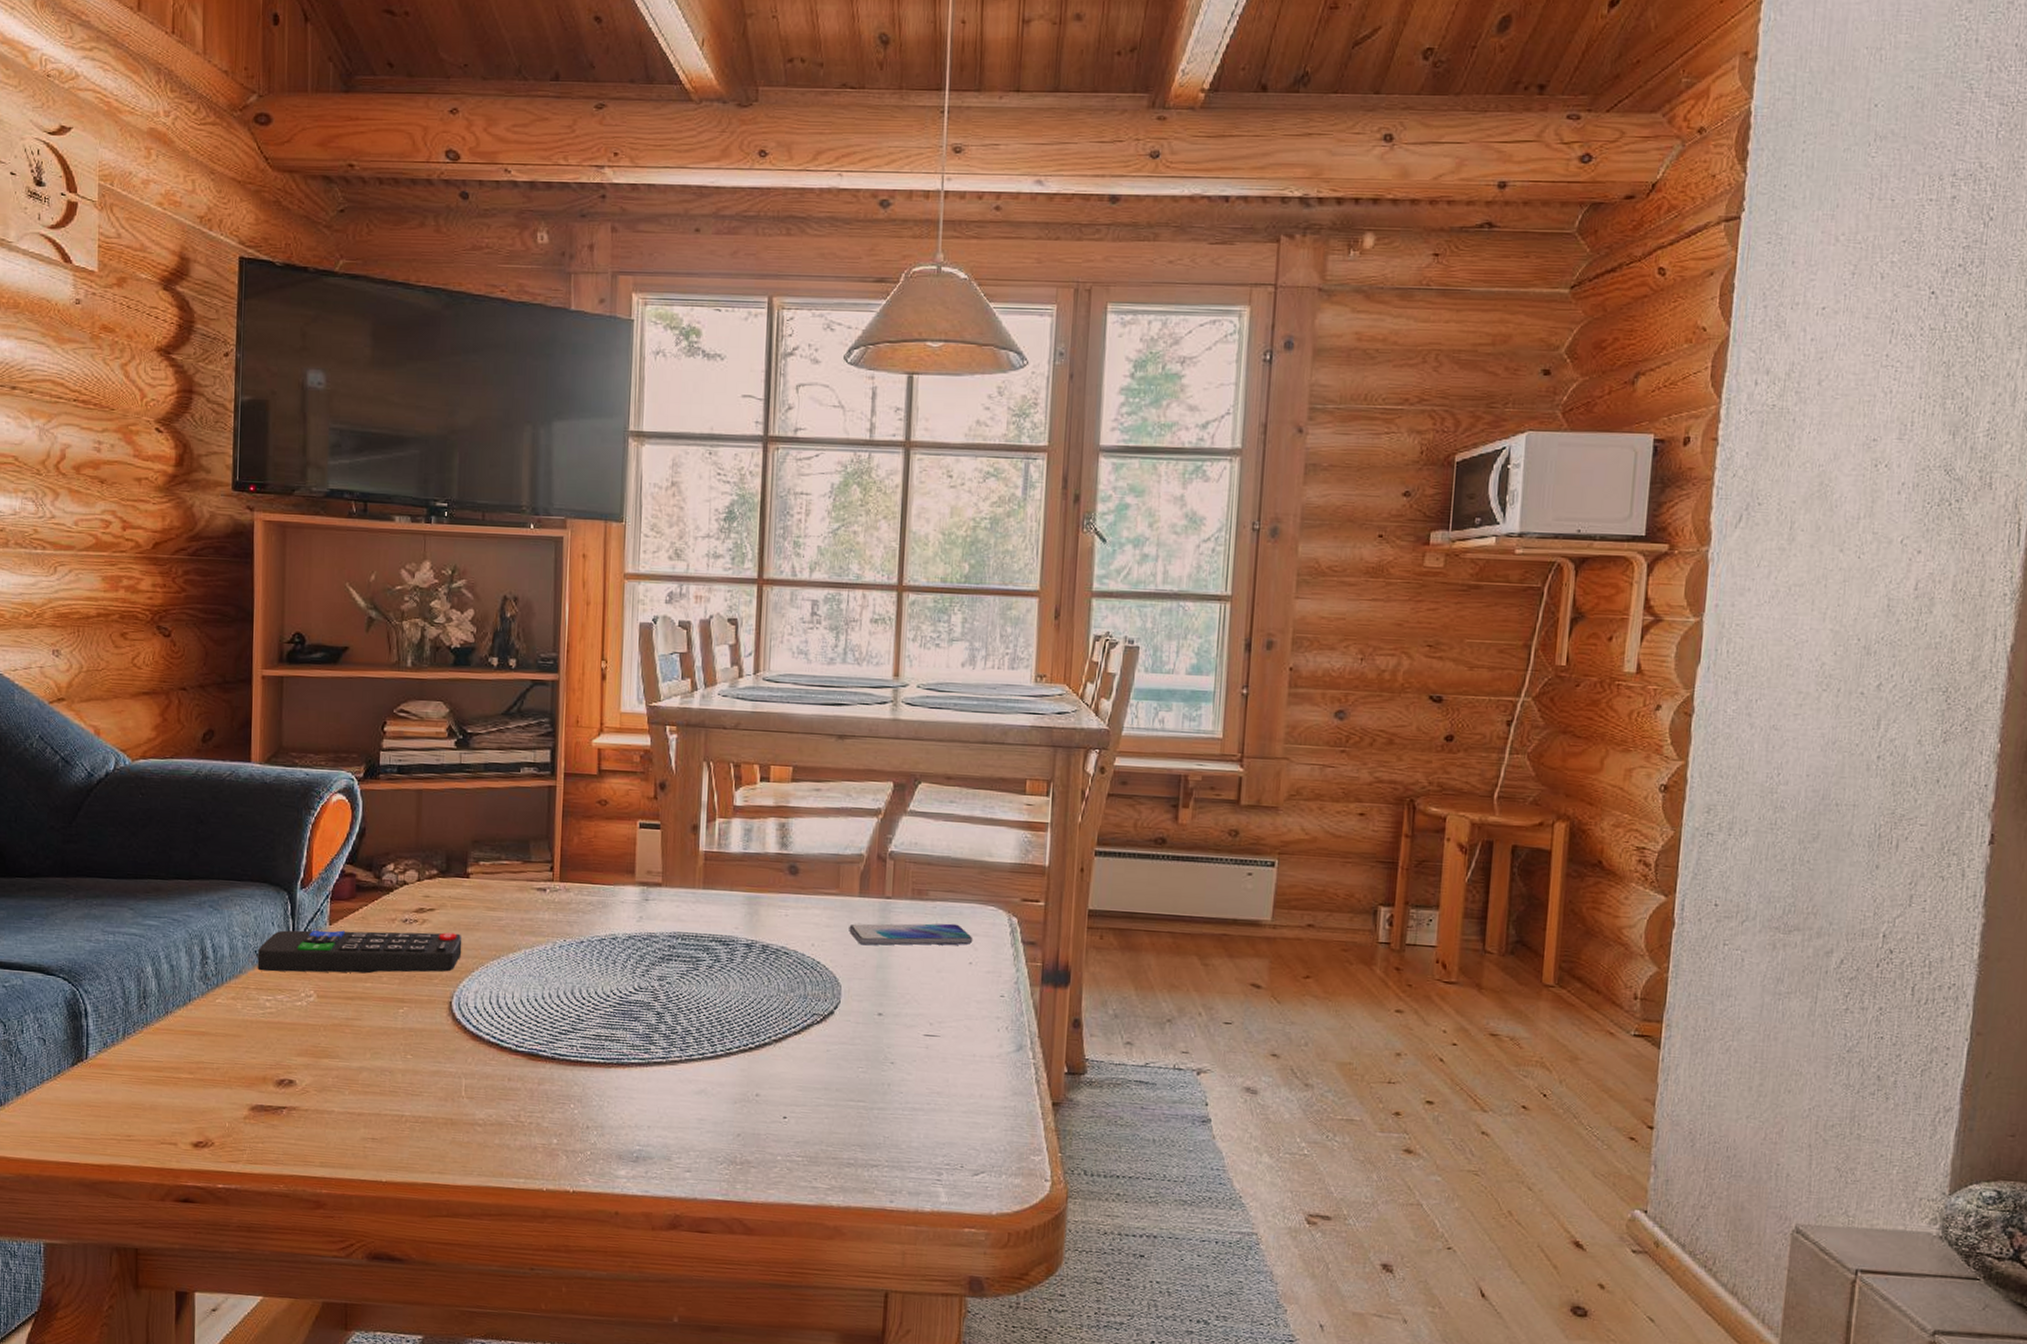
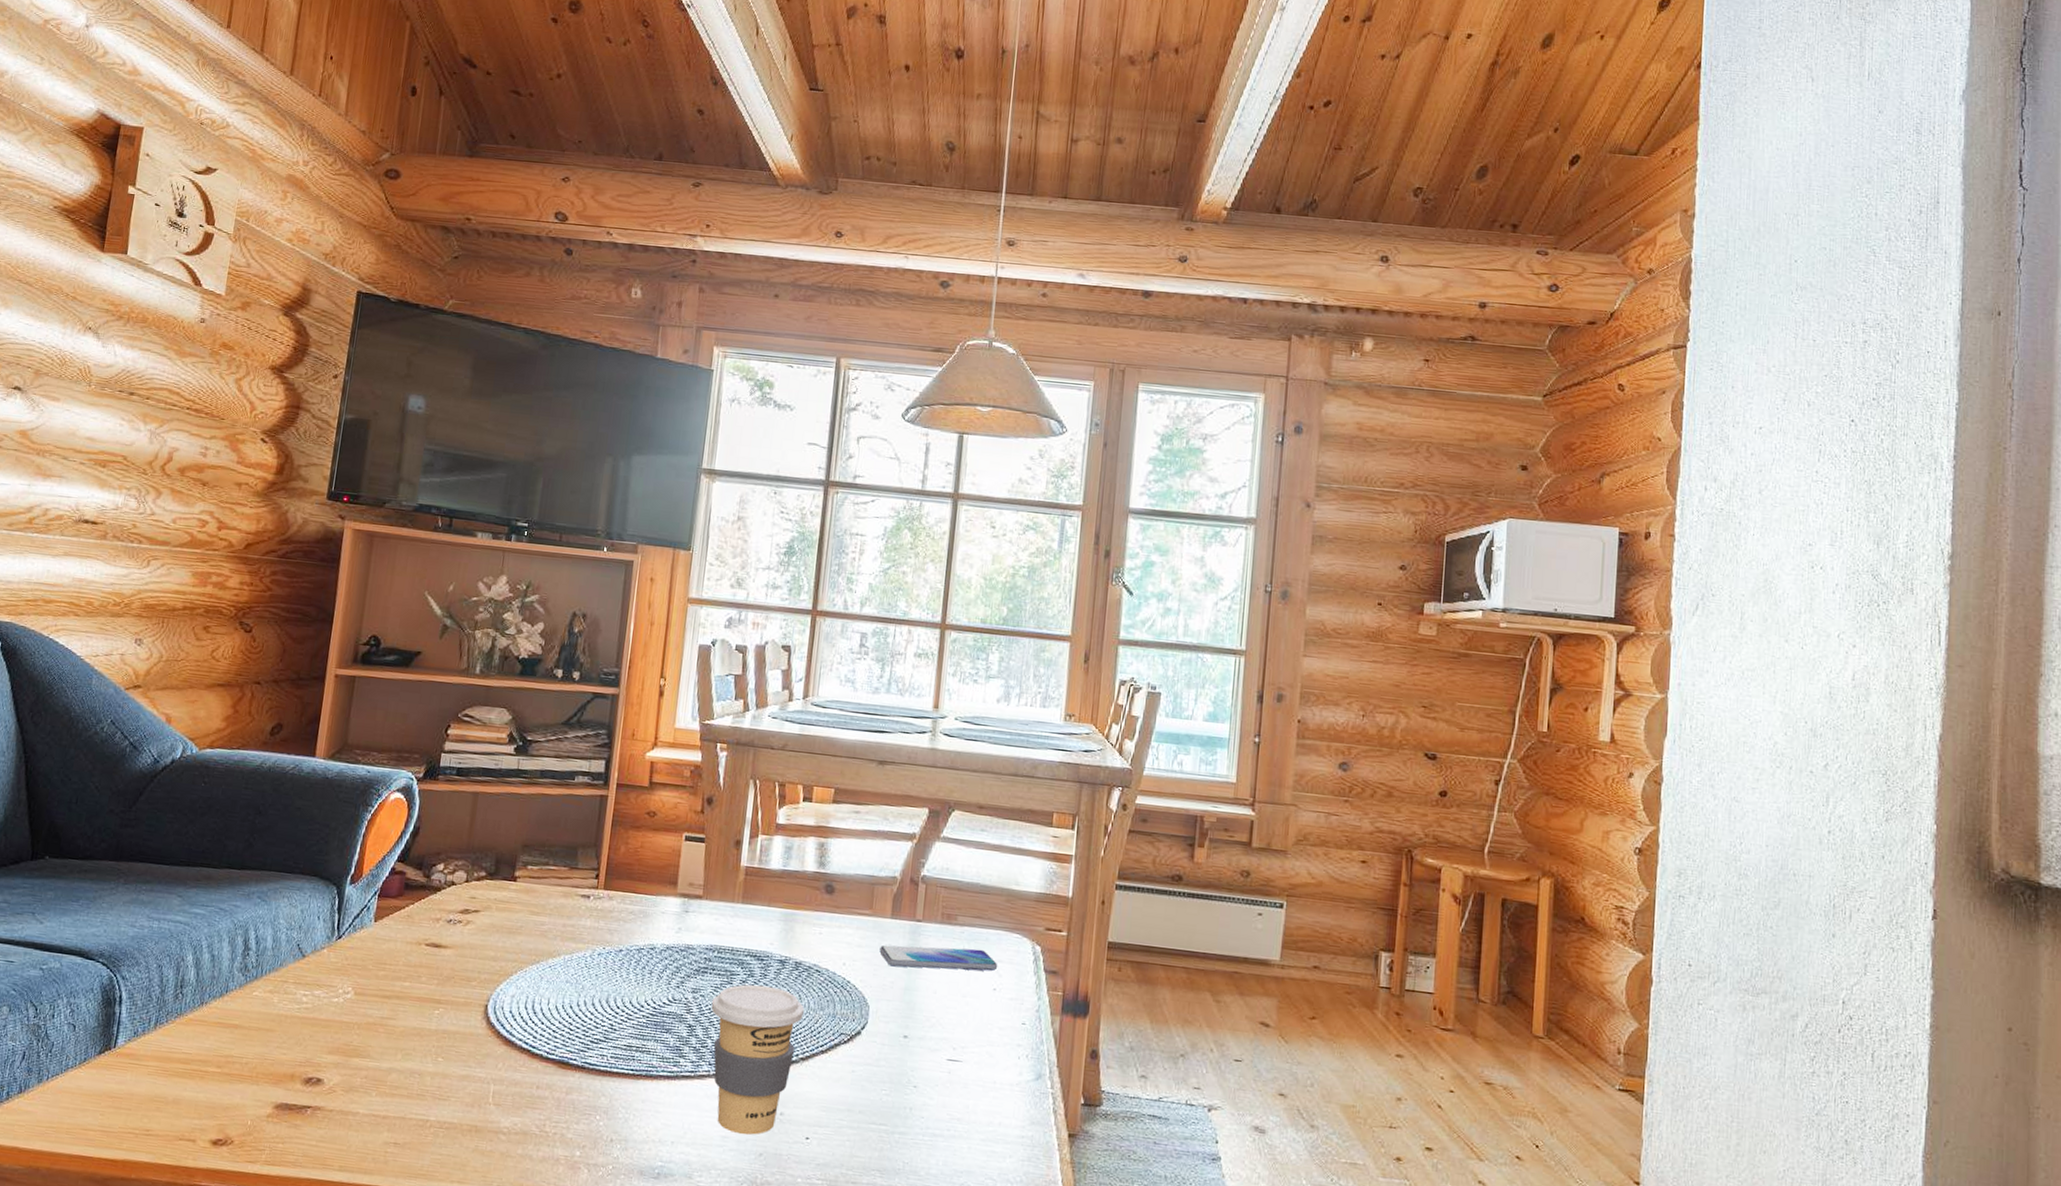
remote control: present [257,930,462,973] -> none [298,925,504,975]
coffee cup: none [678,969,774,1117] -> present [711,984,804,1135]

